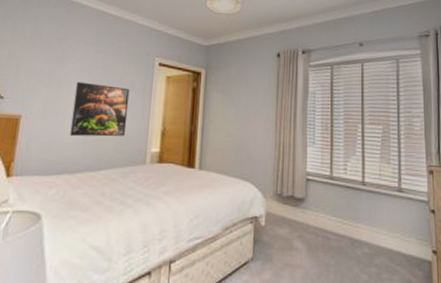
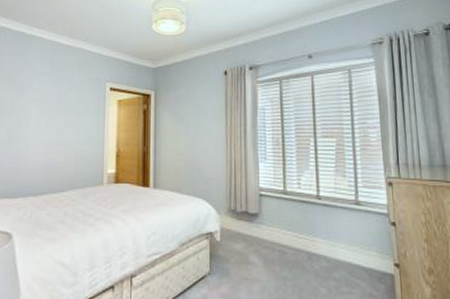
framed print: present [70,81,130,137] -> none [33,110,85,162]

